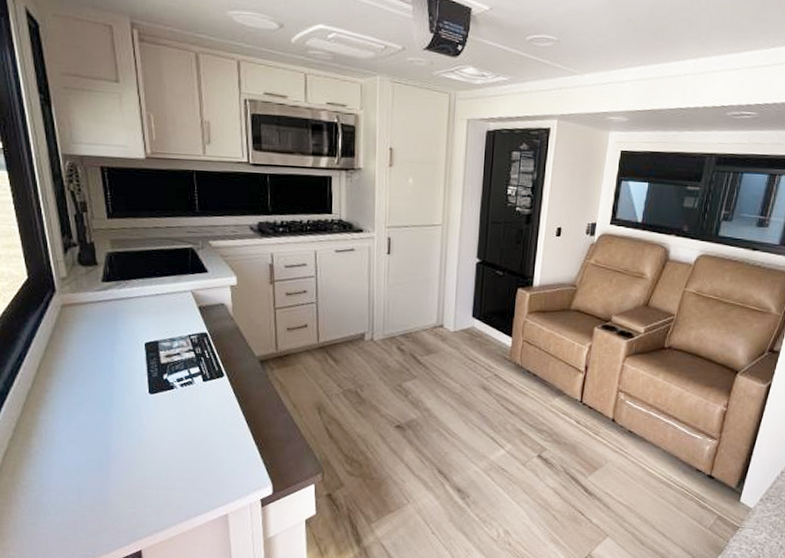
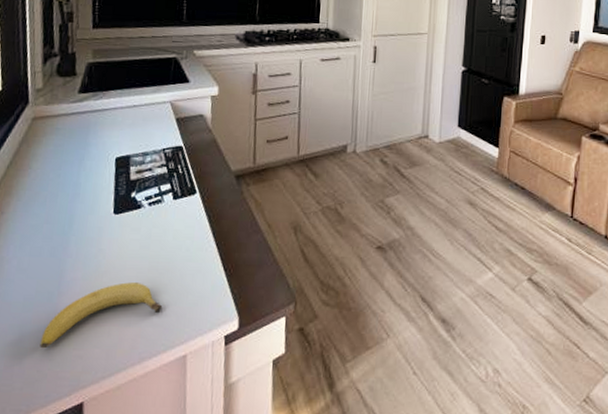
fruit: none [97,453,203,507] -> present [39,282,163,349]

